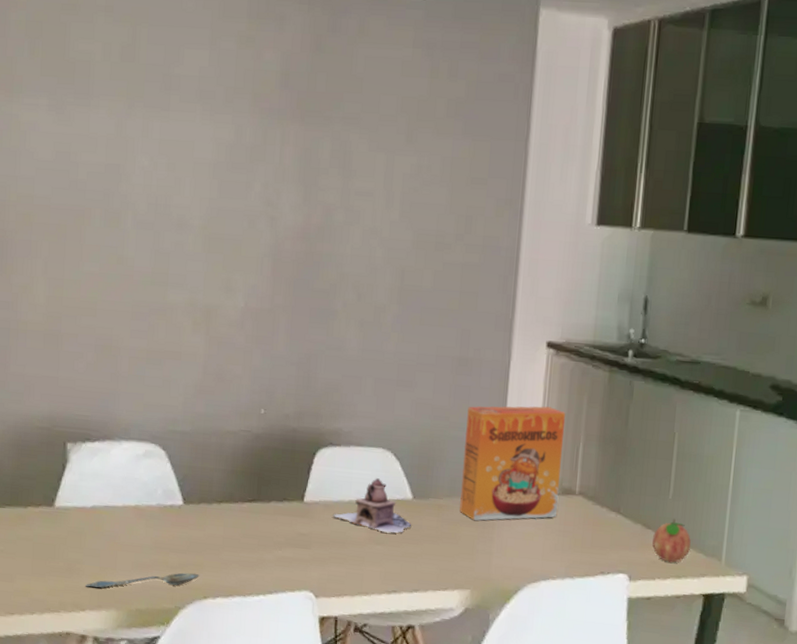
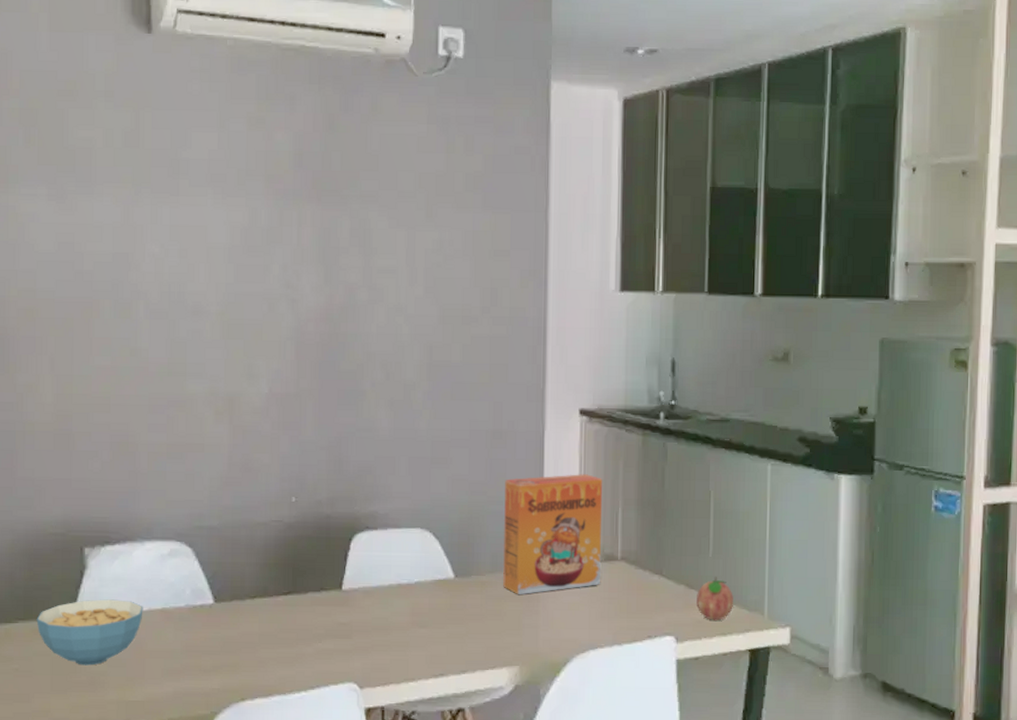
cereal bowl: none [21,491,118,553] -> present [36,599,143,666]
spoon: present [85,572,199,589] -> none [112,674,235,700]
teapot: present [333,478,411,533] -> none [373,559,454,615]

